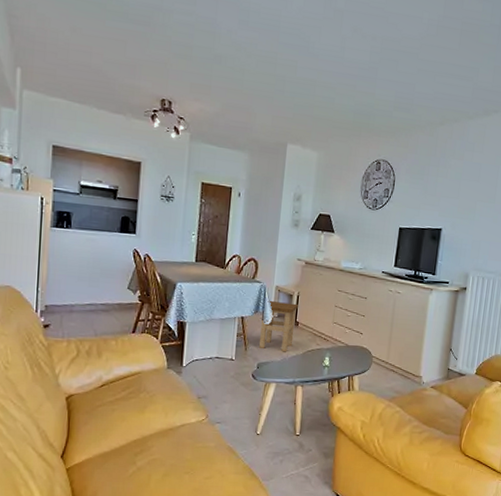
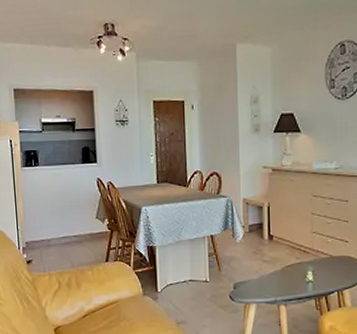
stool: present [259,300,299,352] -> none [233,215,271,269]

